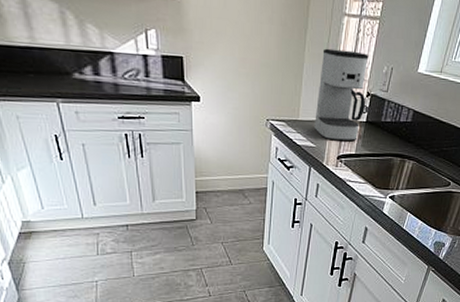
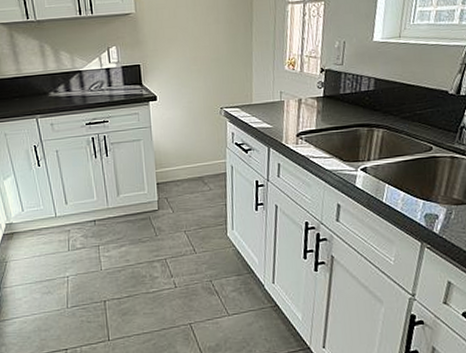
coffee maker: present [314,48,369,142] -> none [268,32,321,120]

